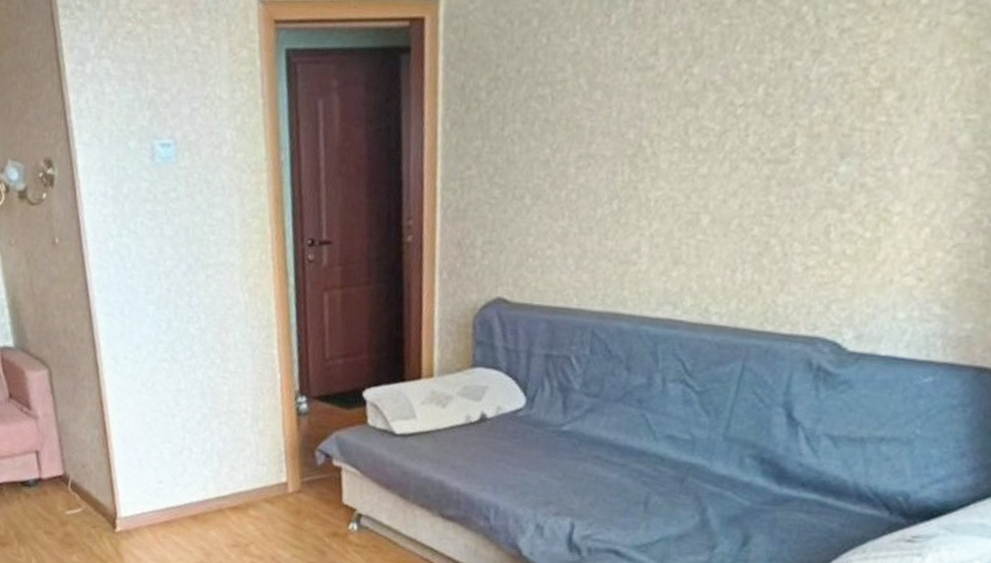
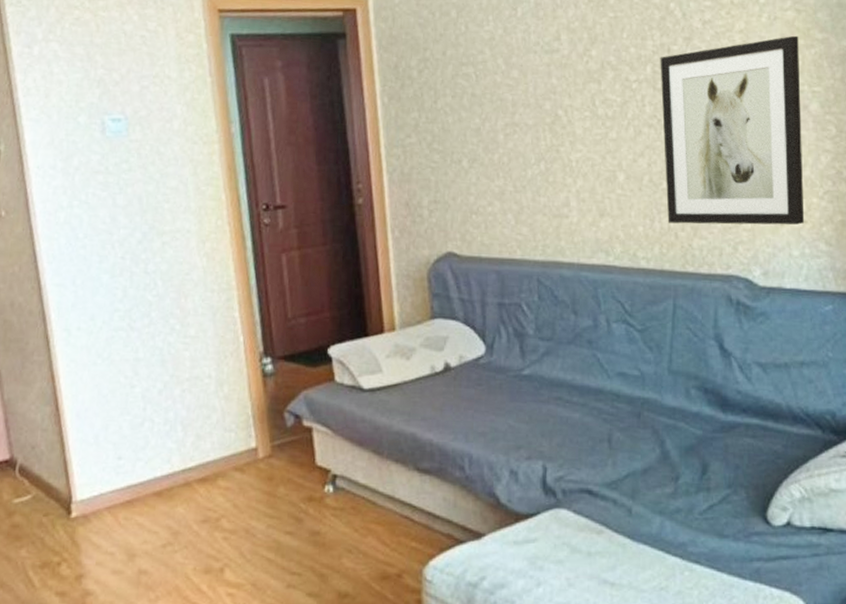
wall art: none [752,47,964,283] -> present [660,35,805,225]

